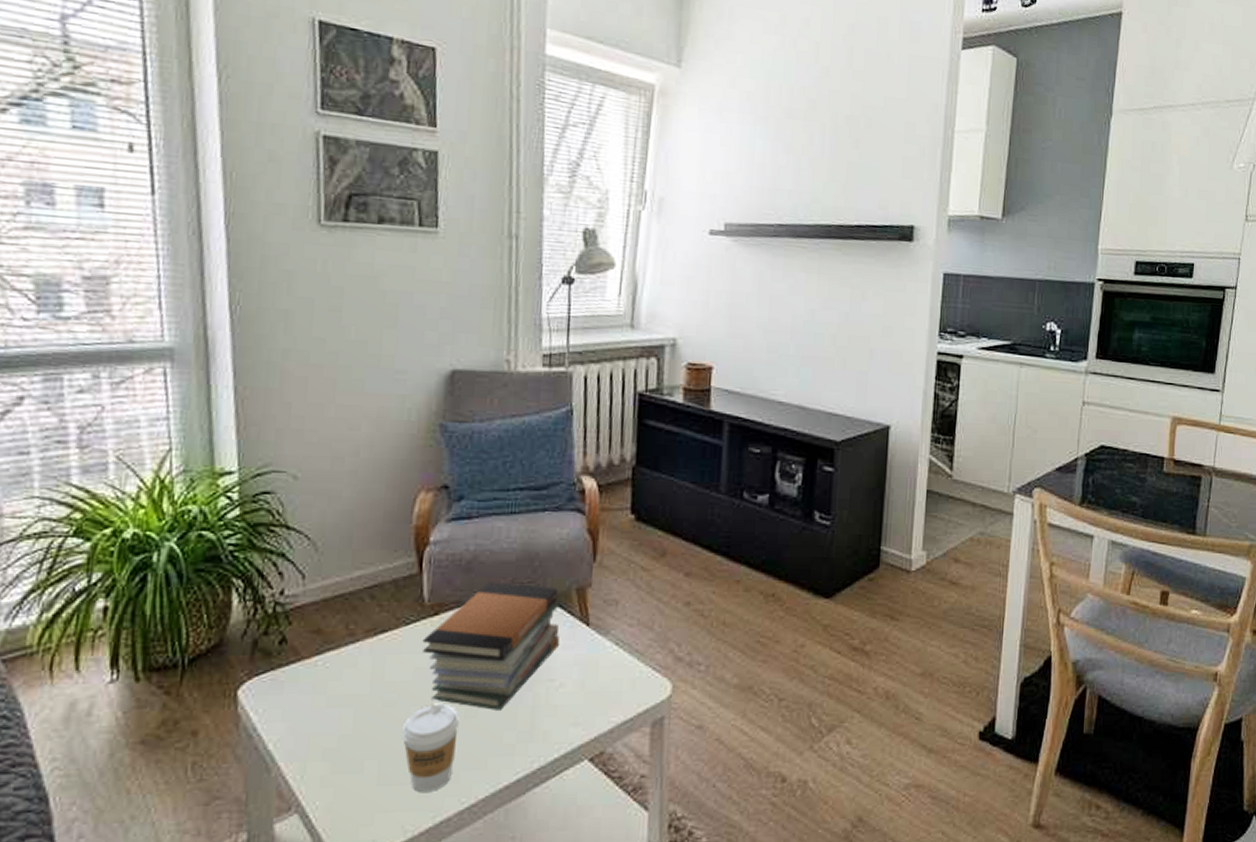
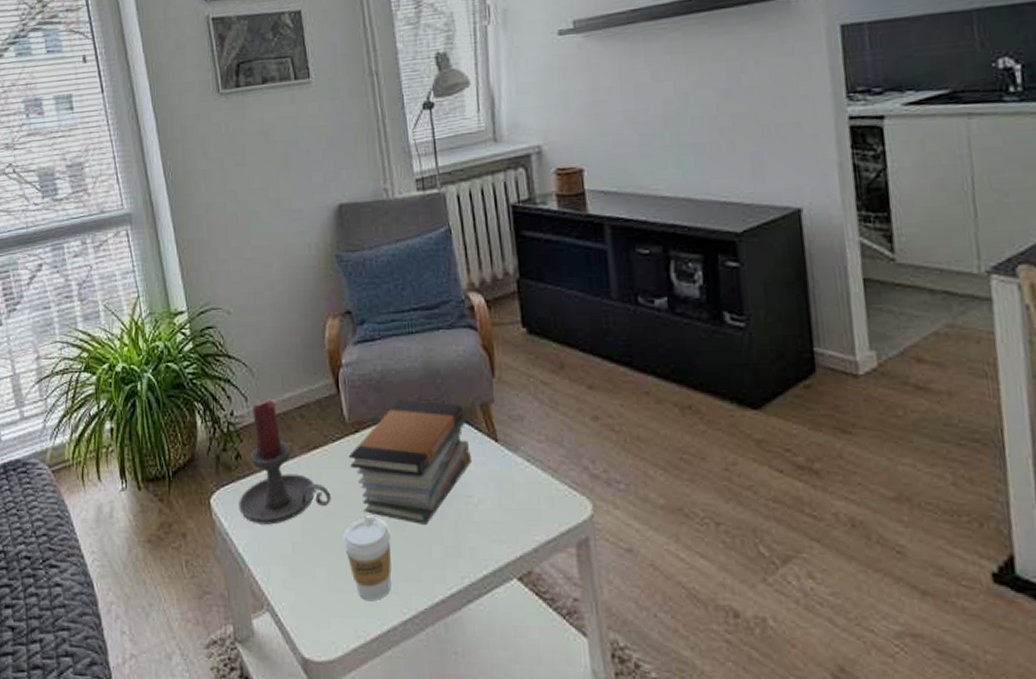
candle holder: none [275,579,395,717] -> present [239,400,331,525]

